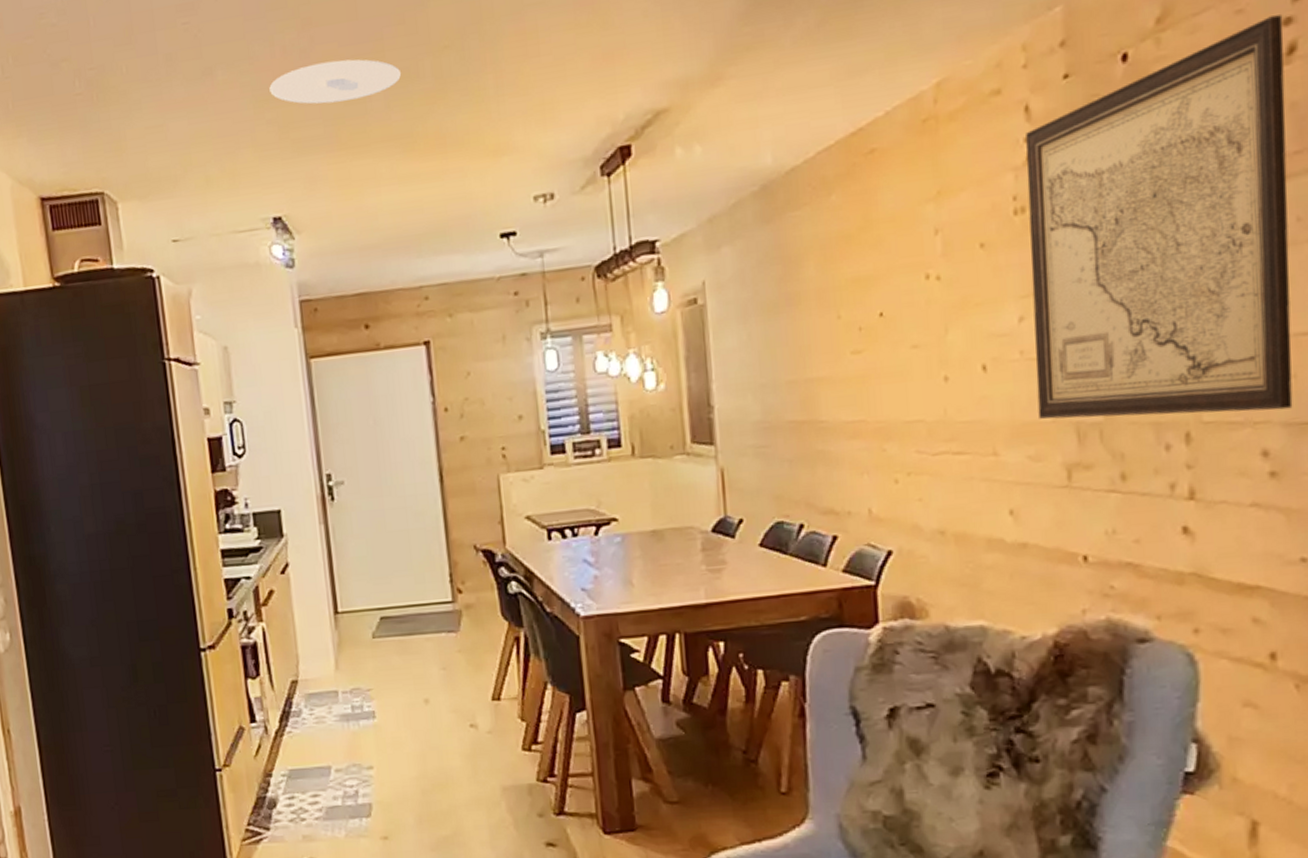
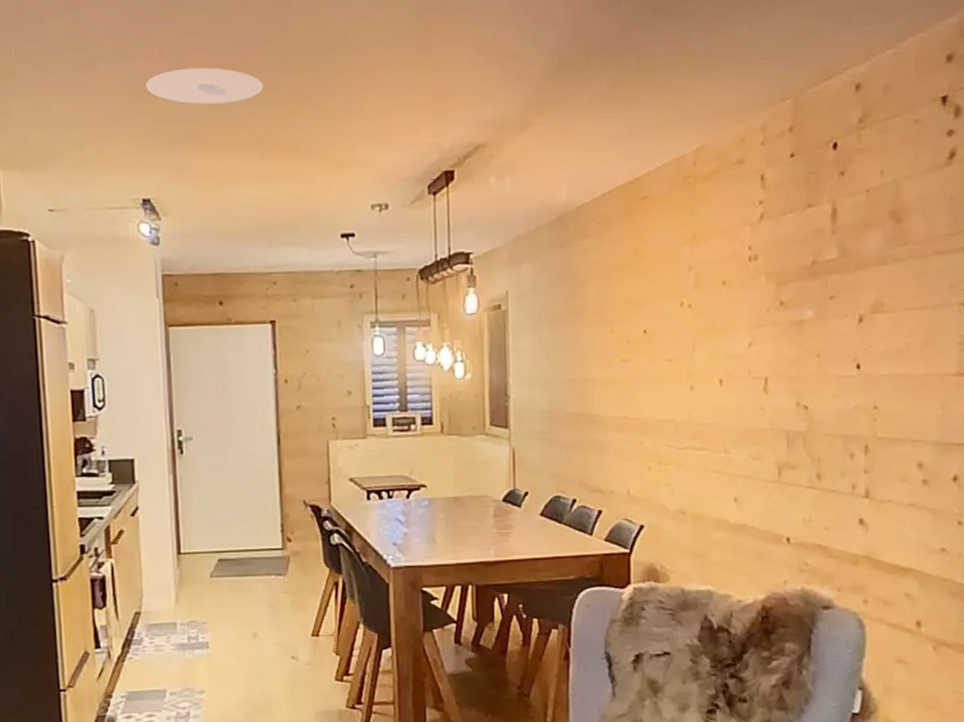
wall art: present [1026,14,1293,419] -> none [759,127,947,432]

